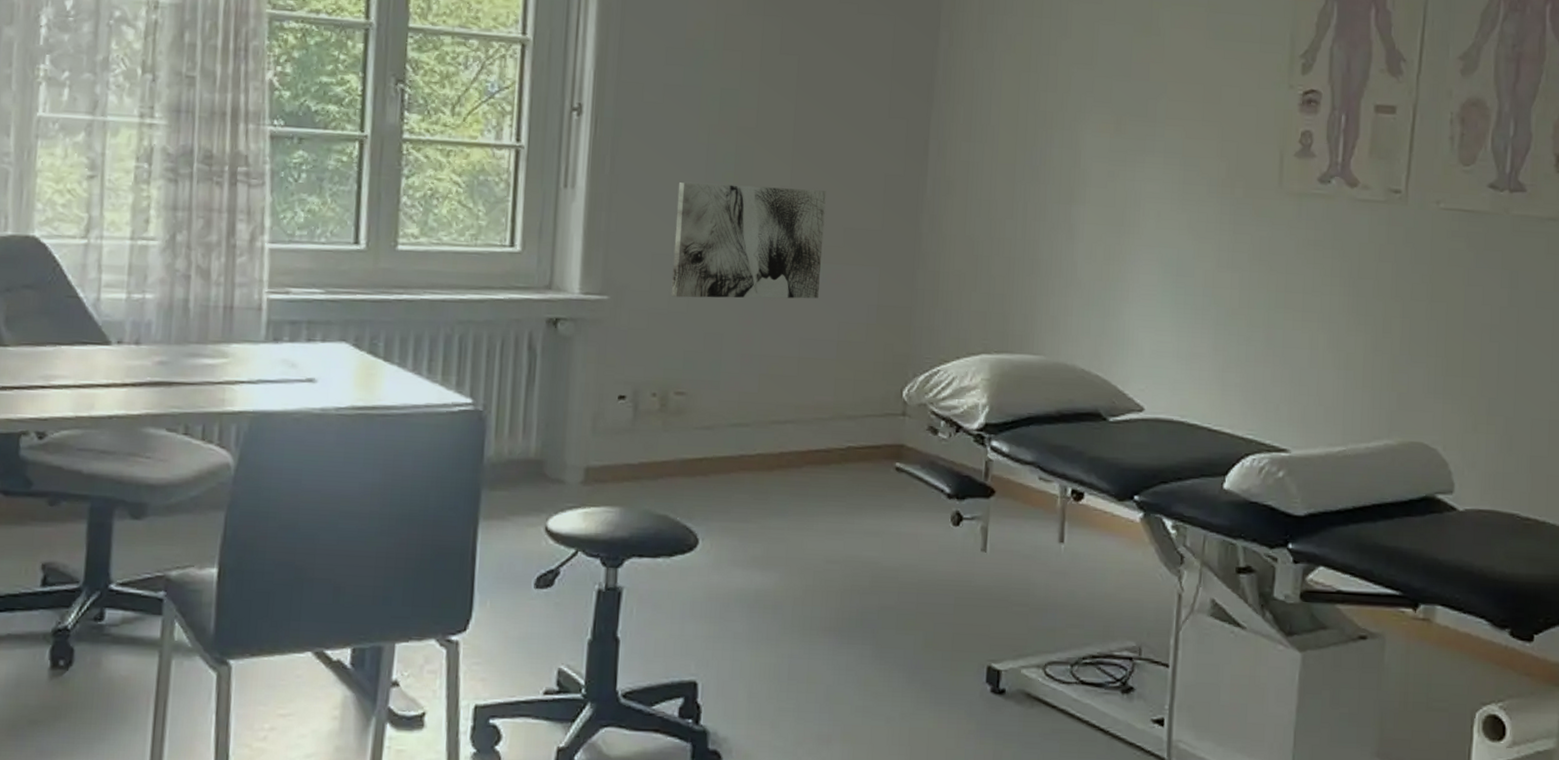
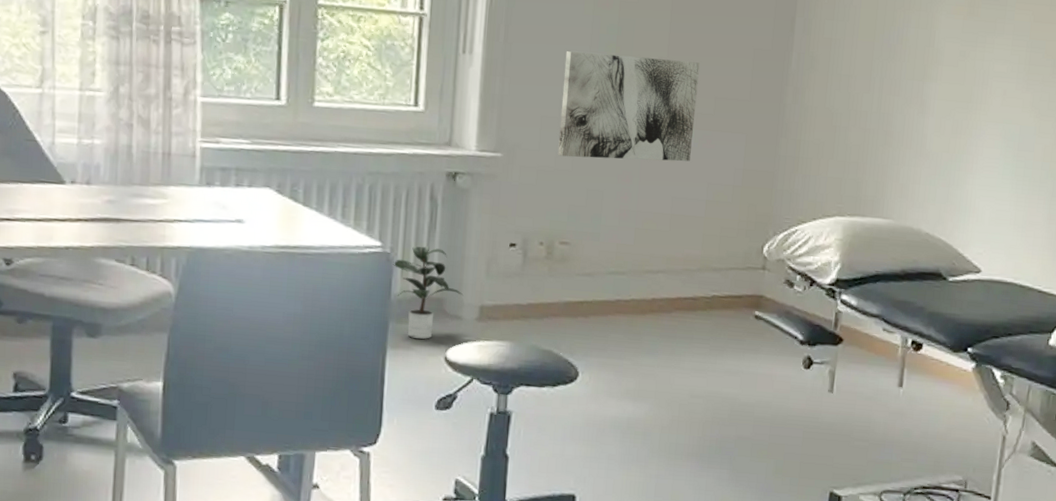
potted plant: none [486,402,566,507] -> present [393,246,464,339]

